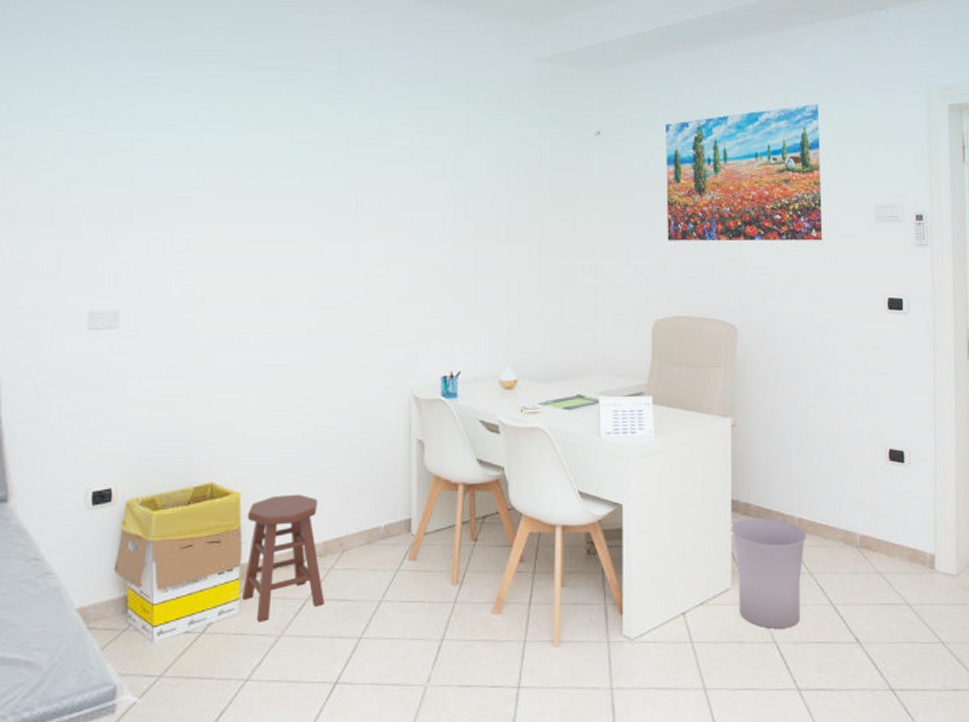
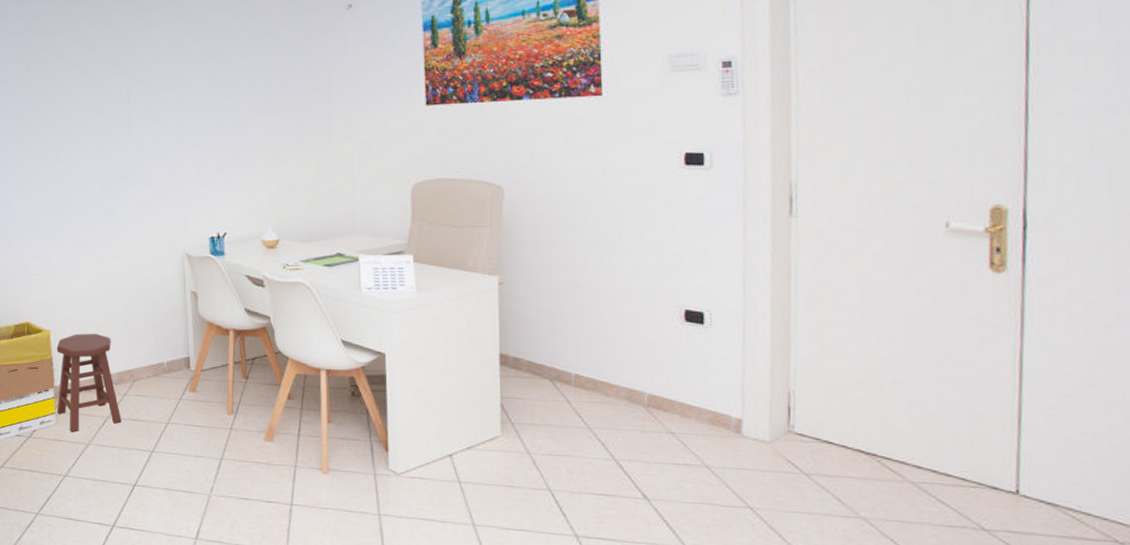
waste bin: present [731,518,807,629] -> none [500,372,586,478]

